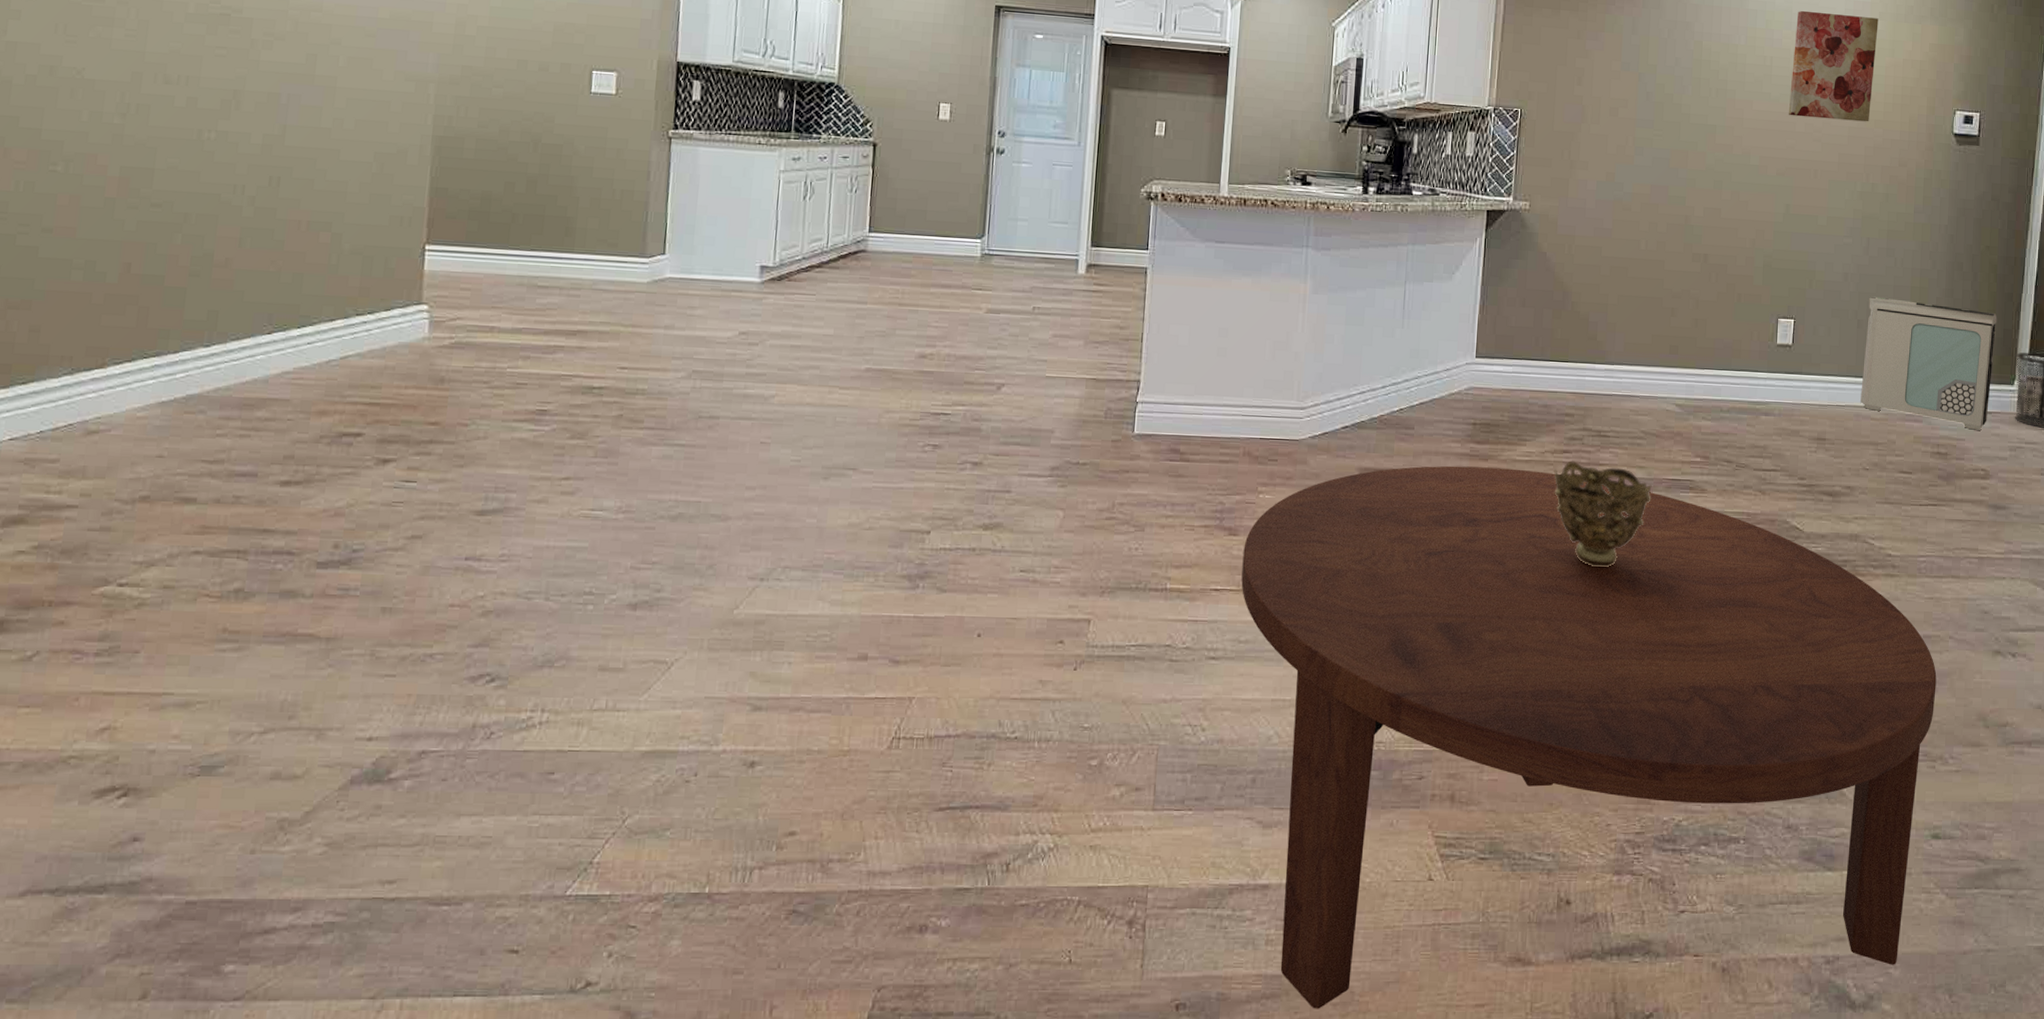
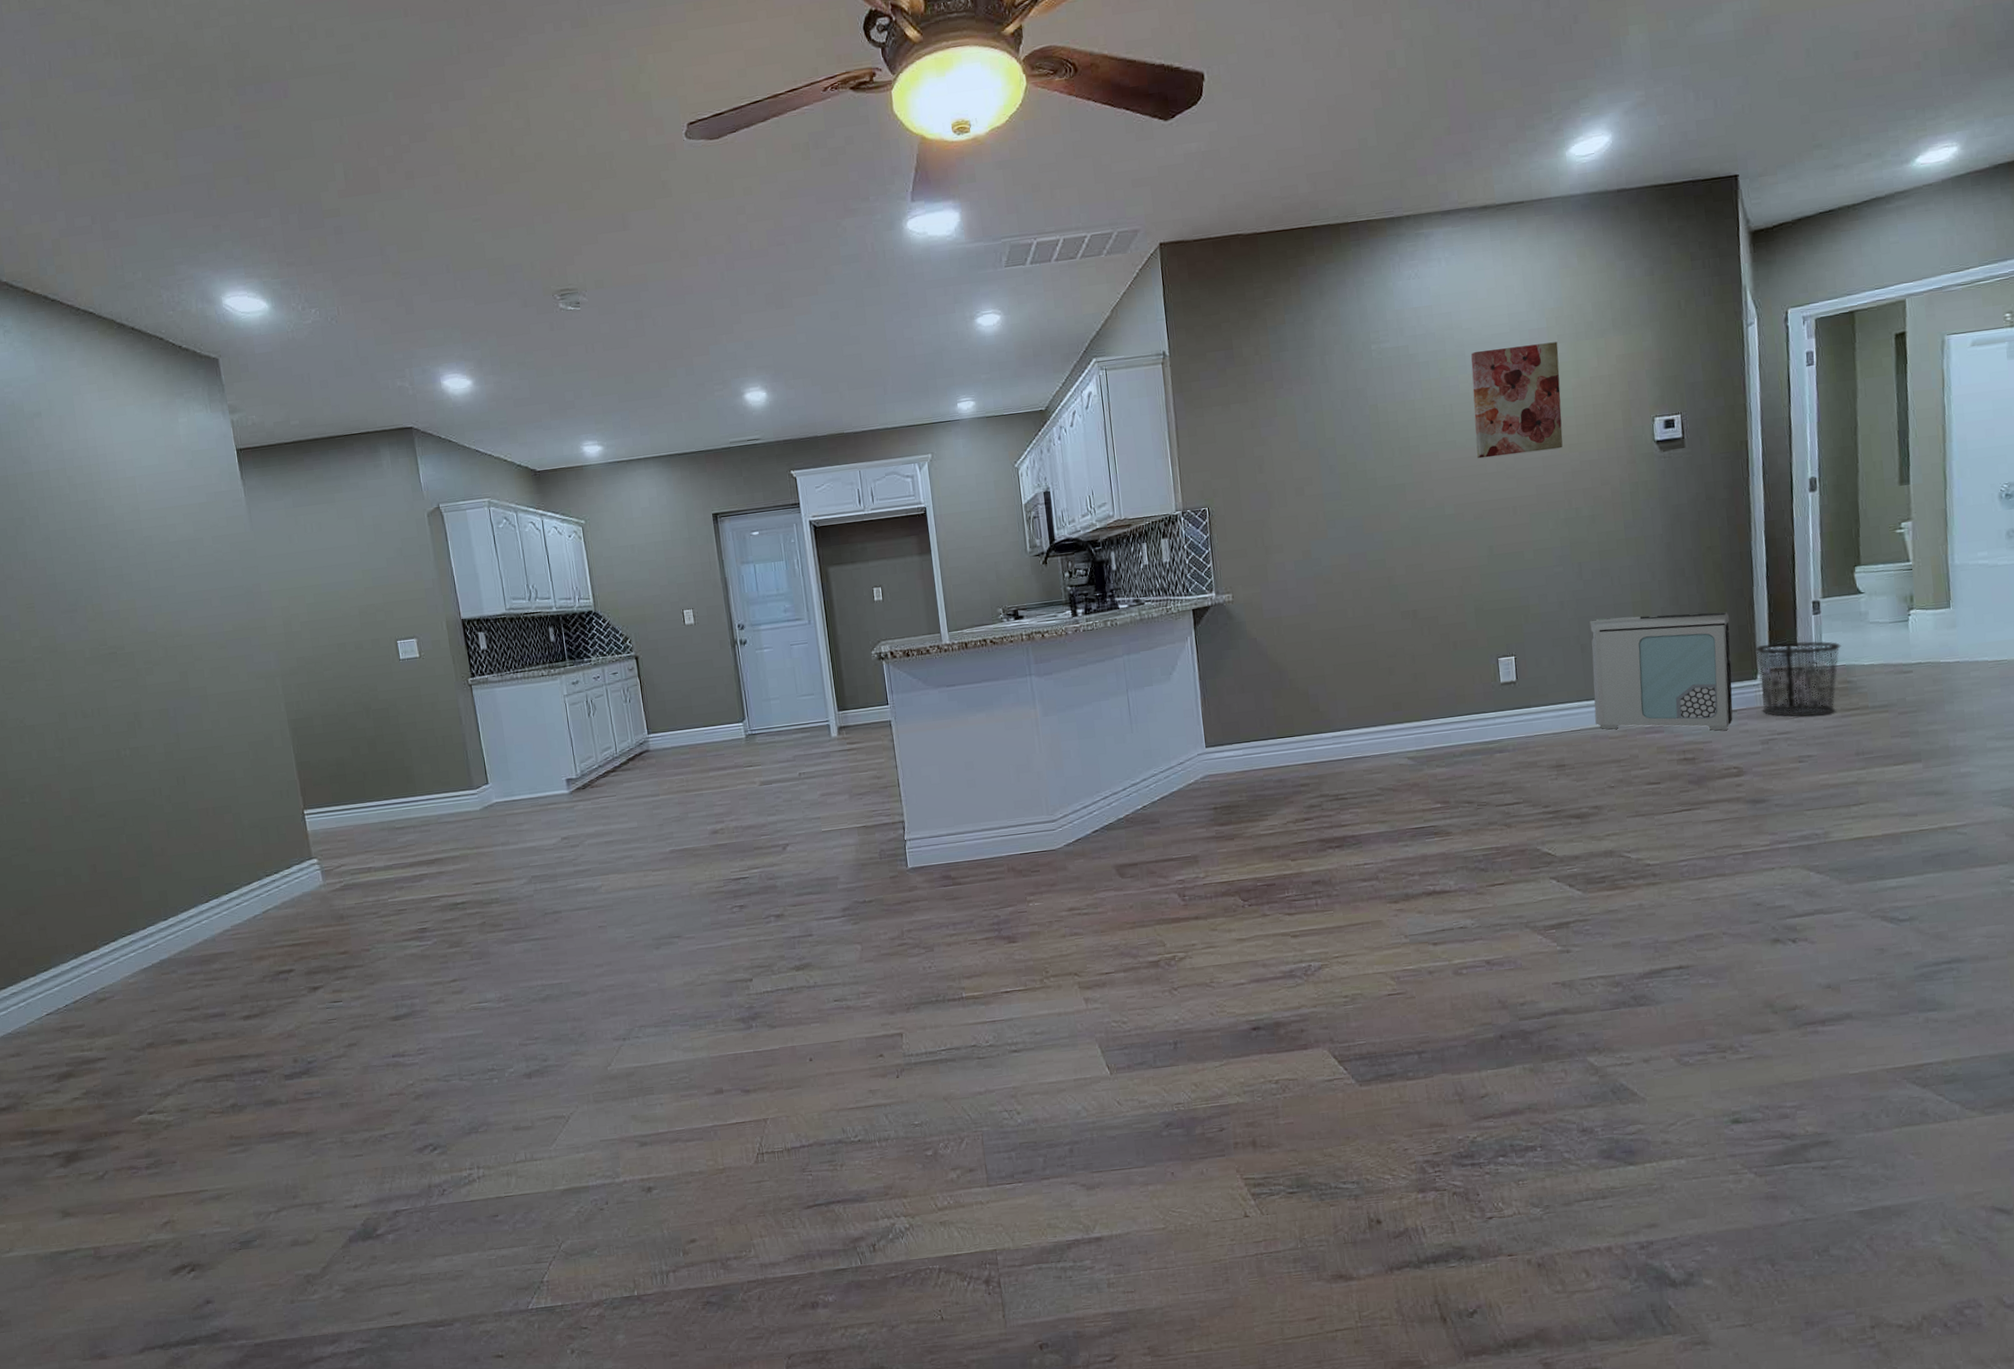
coffee table: present [1241,465,1937,1009] -> none [1023,841,1717,1337]
decorative bowl: present [1554,461,1652,568] -> none [1299,825,1398,921]

